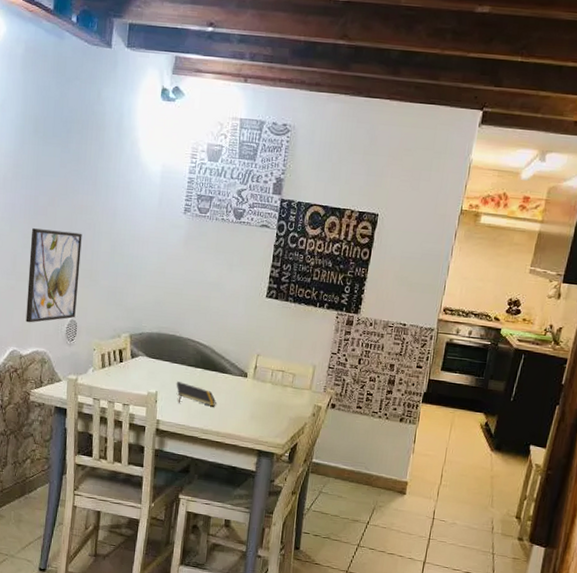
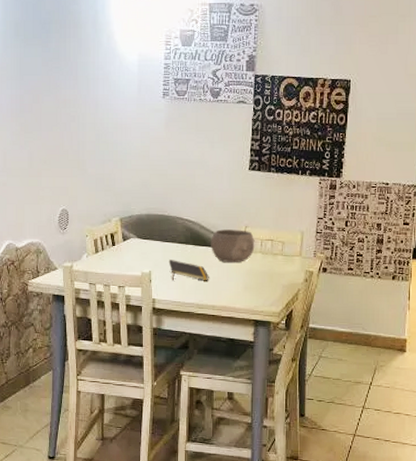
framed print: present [25,228,82,323] -> none [19,126,67,216]
bowl: none [220,355,266,391] -> present [211,229,255,262]

